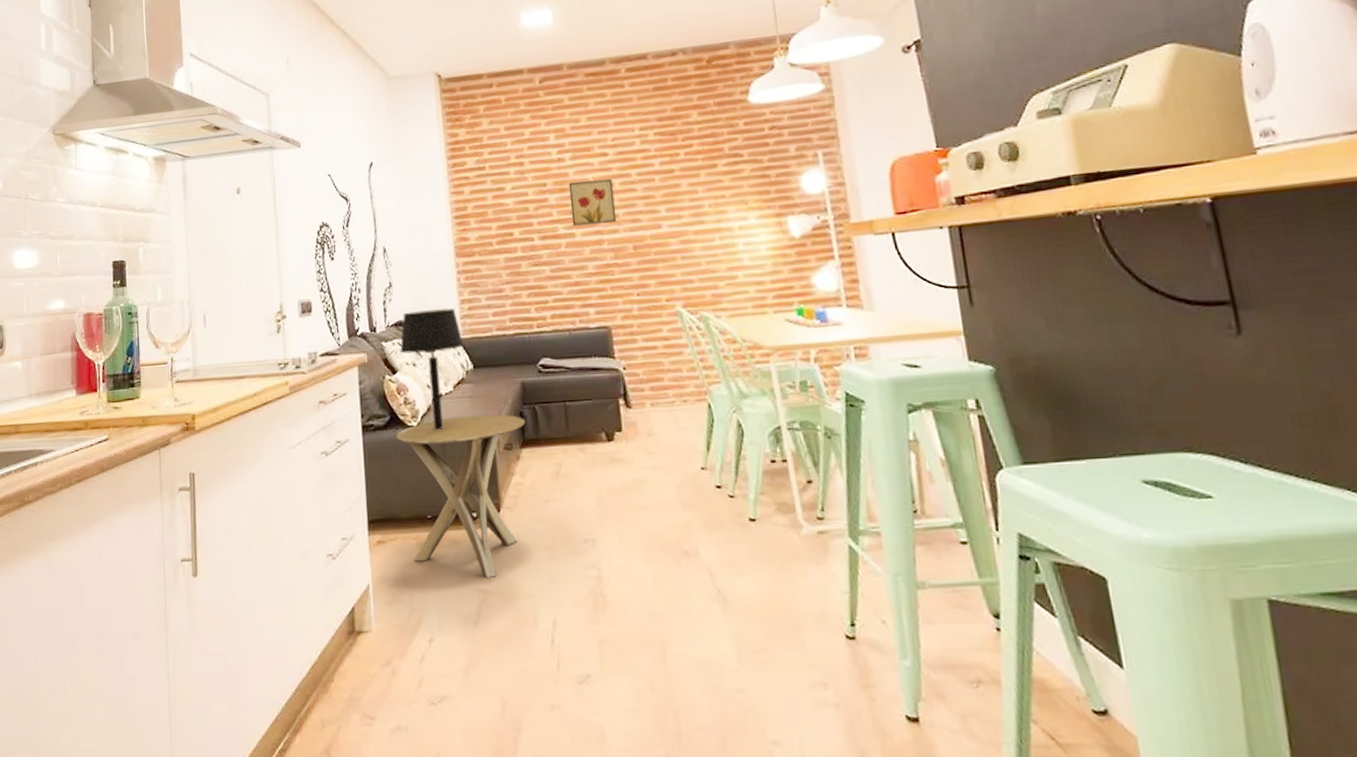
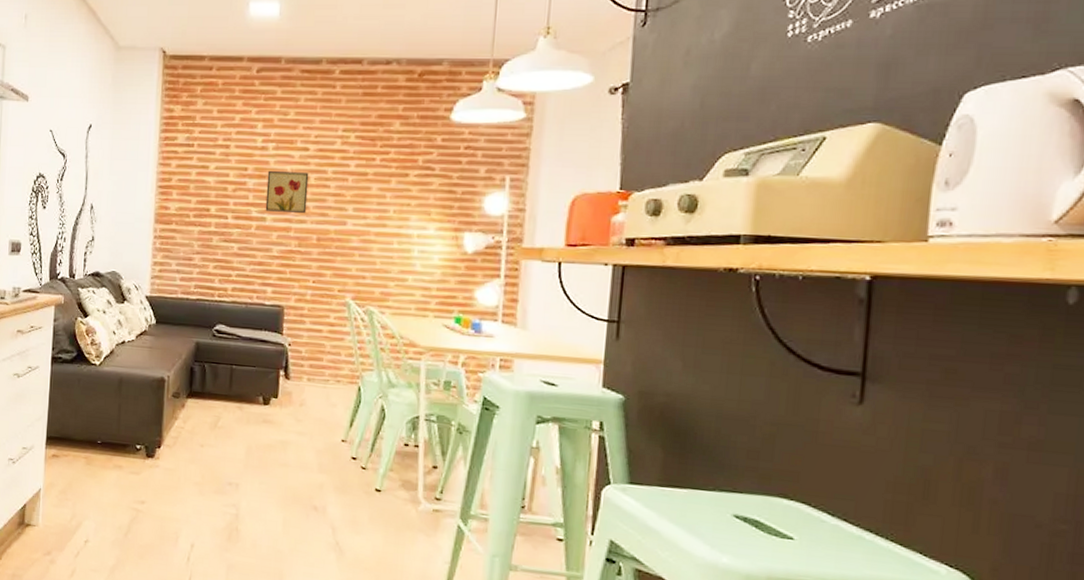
side table: present [396,414,525,578] -> none [80,362,194,500]
table lamp: present [400,308,464,430] -> none [93,265,151,371]

